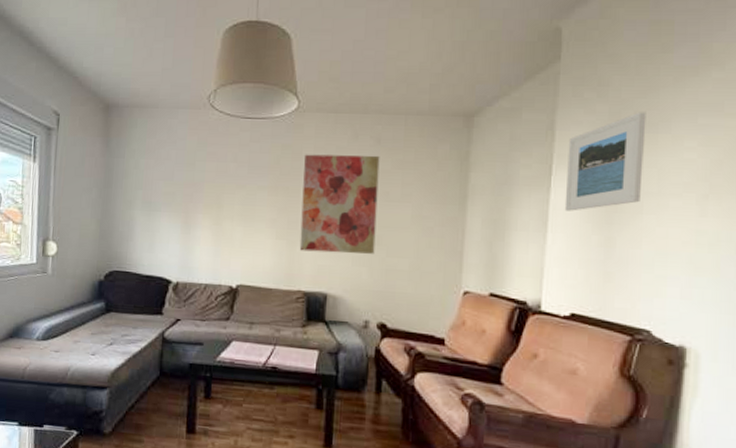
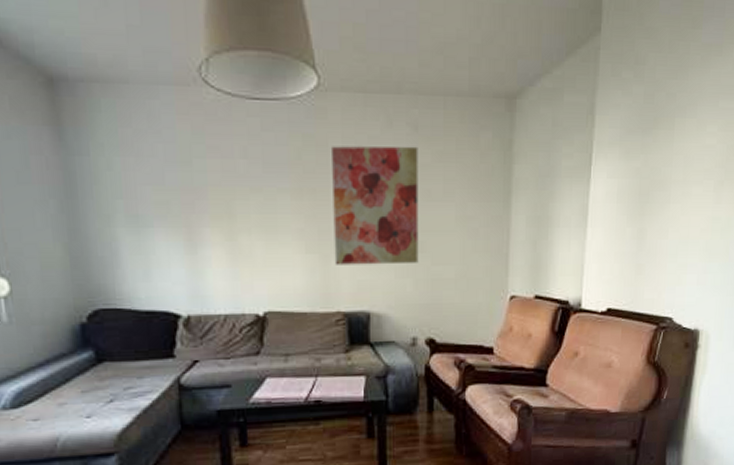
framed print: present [564,112,646,211] -> none [603,94,677,203]

